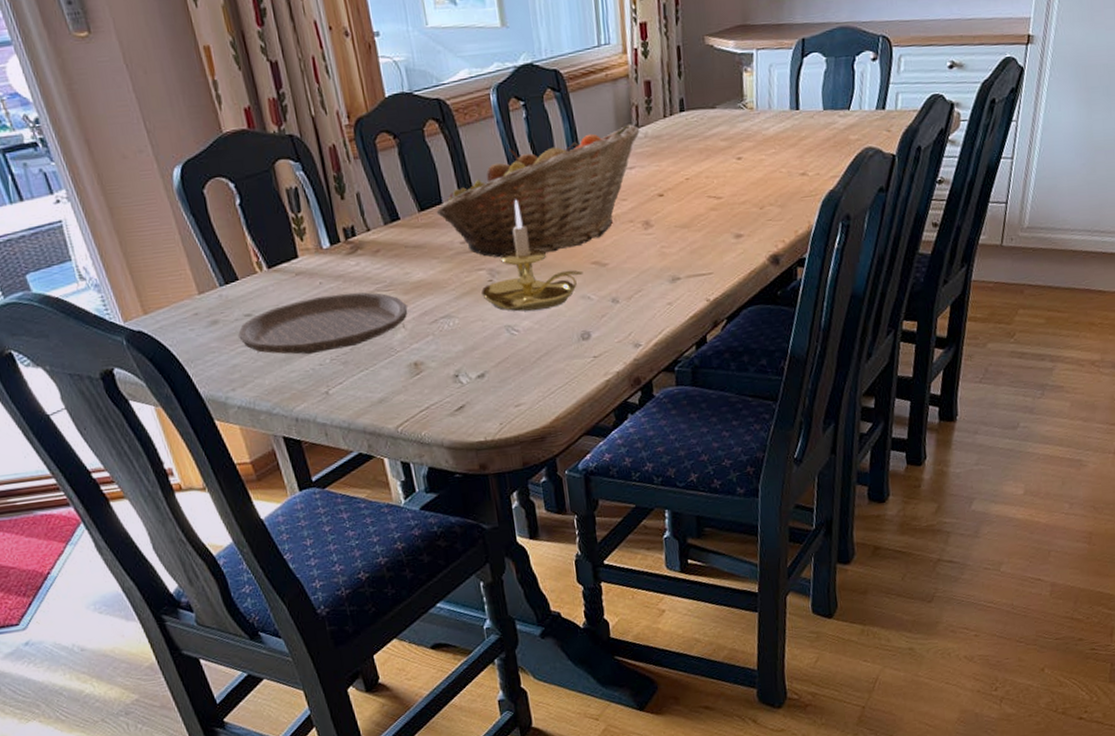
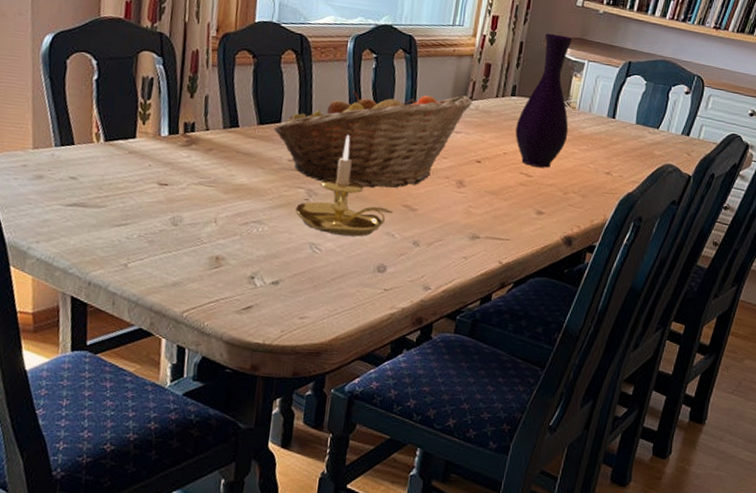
plate: present [237,292,408,355] -> none [57,176,224,229]
vase: none [692,26,752,186] -> present [515,33,572,168]

